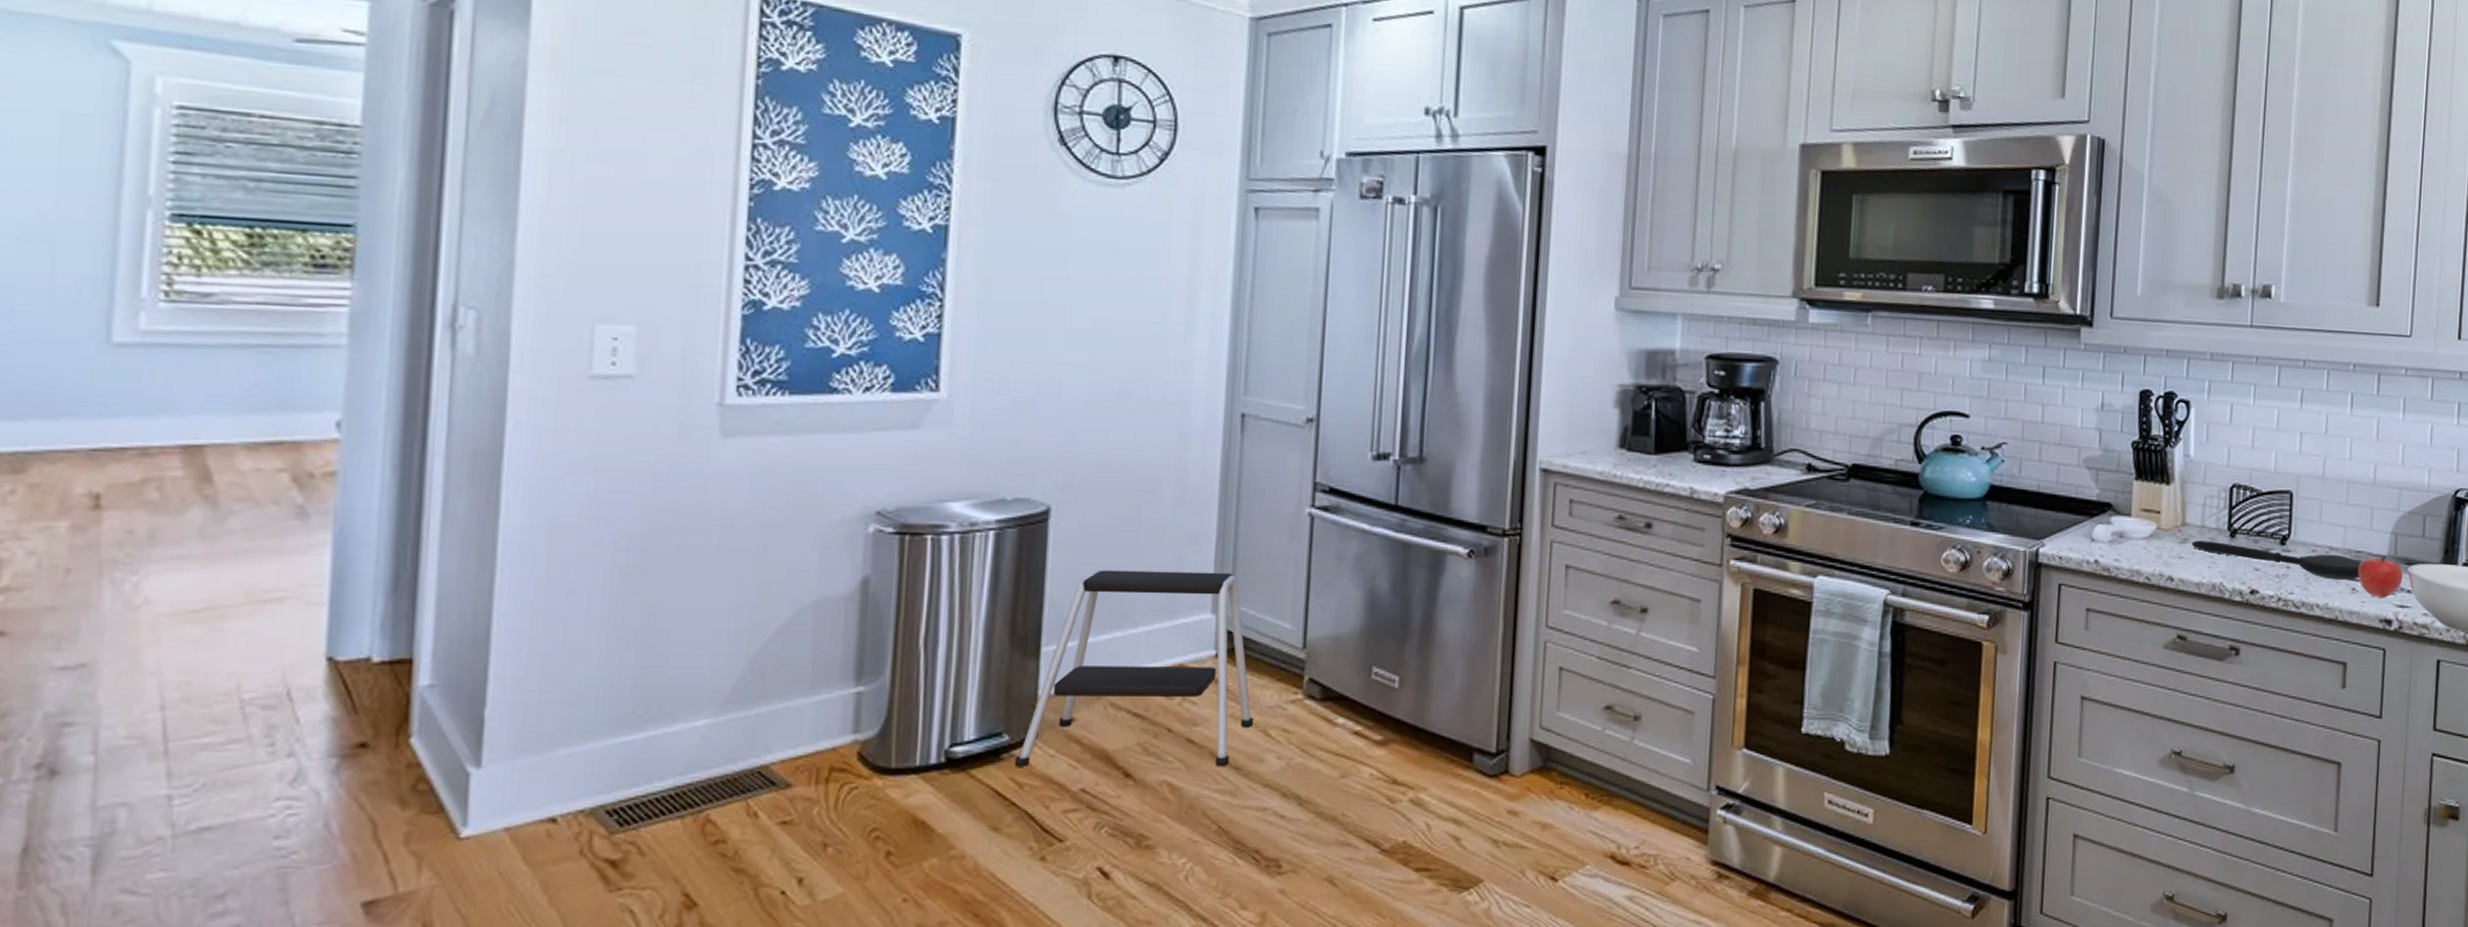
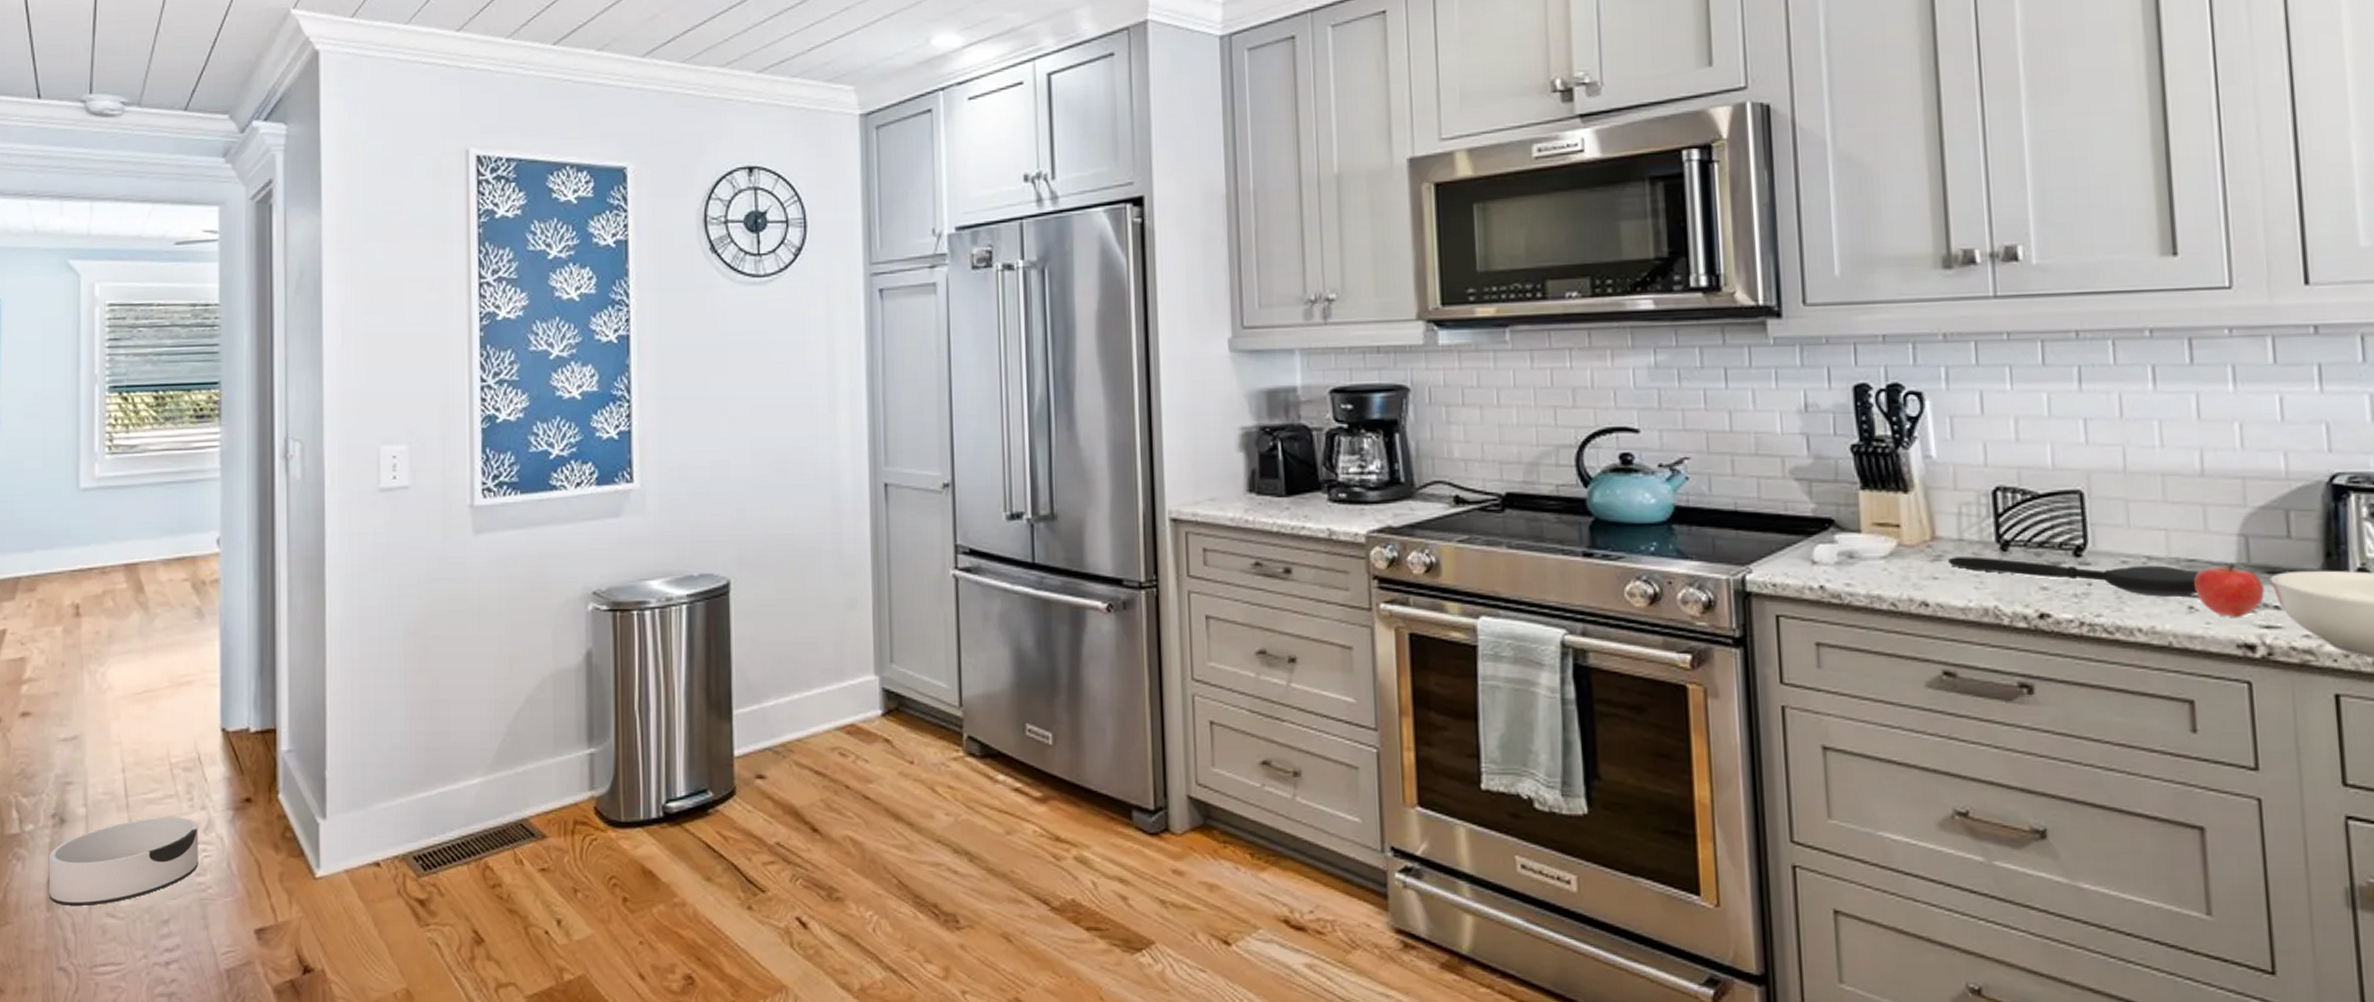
pet bowl: none [23,766,282,881] -> present [49,817,199,906]
step stool: present [1014,570,1254,767] -> none [719,635,922,823]

